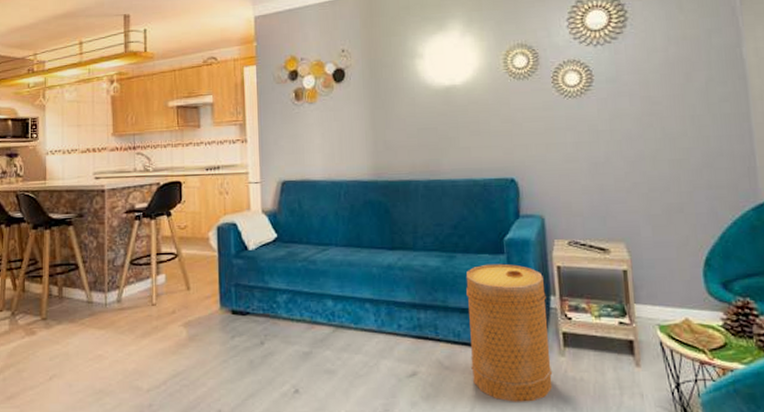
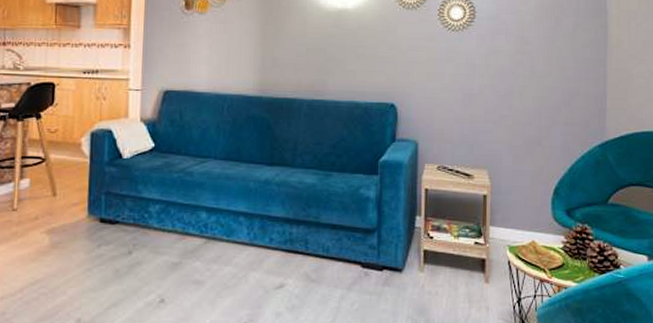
basket: present [466,263,553,402] -> none [336,183,412,314]

